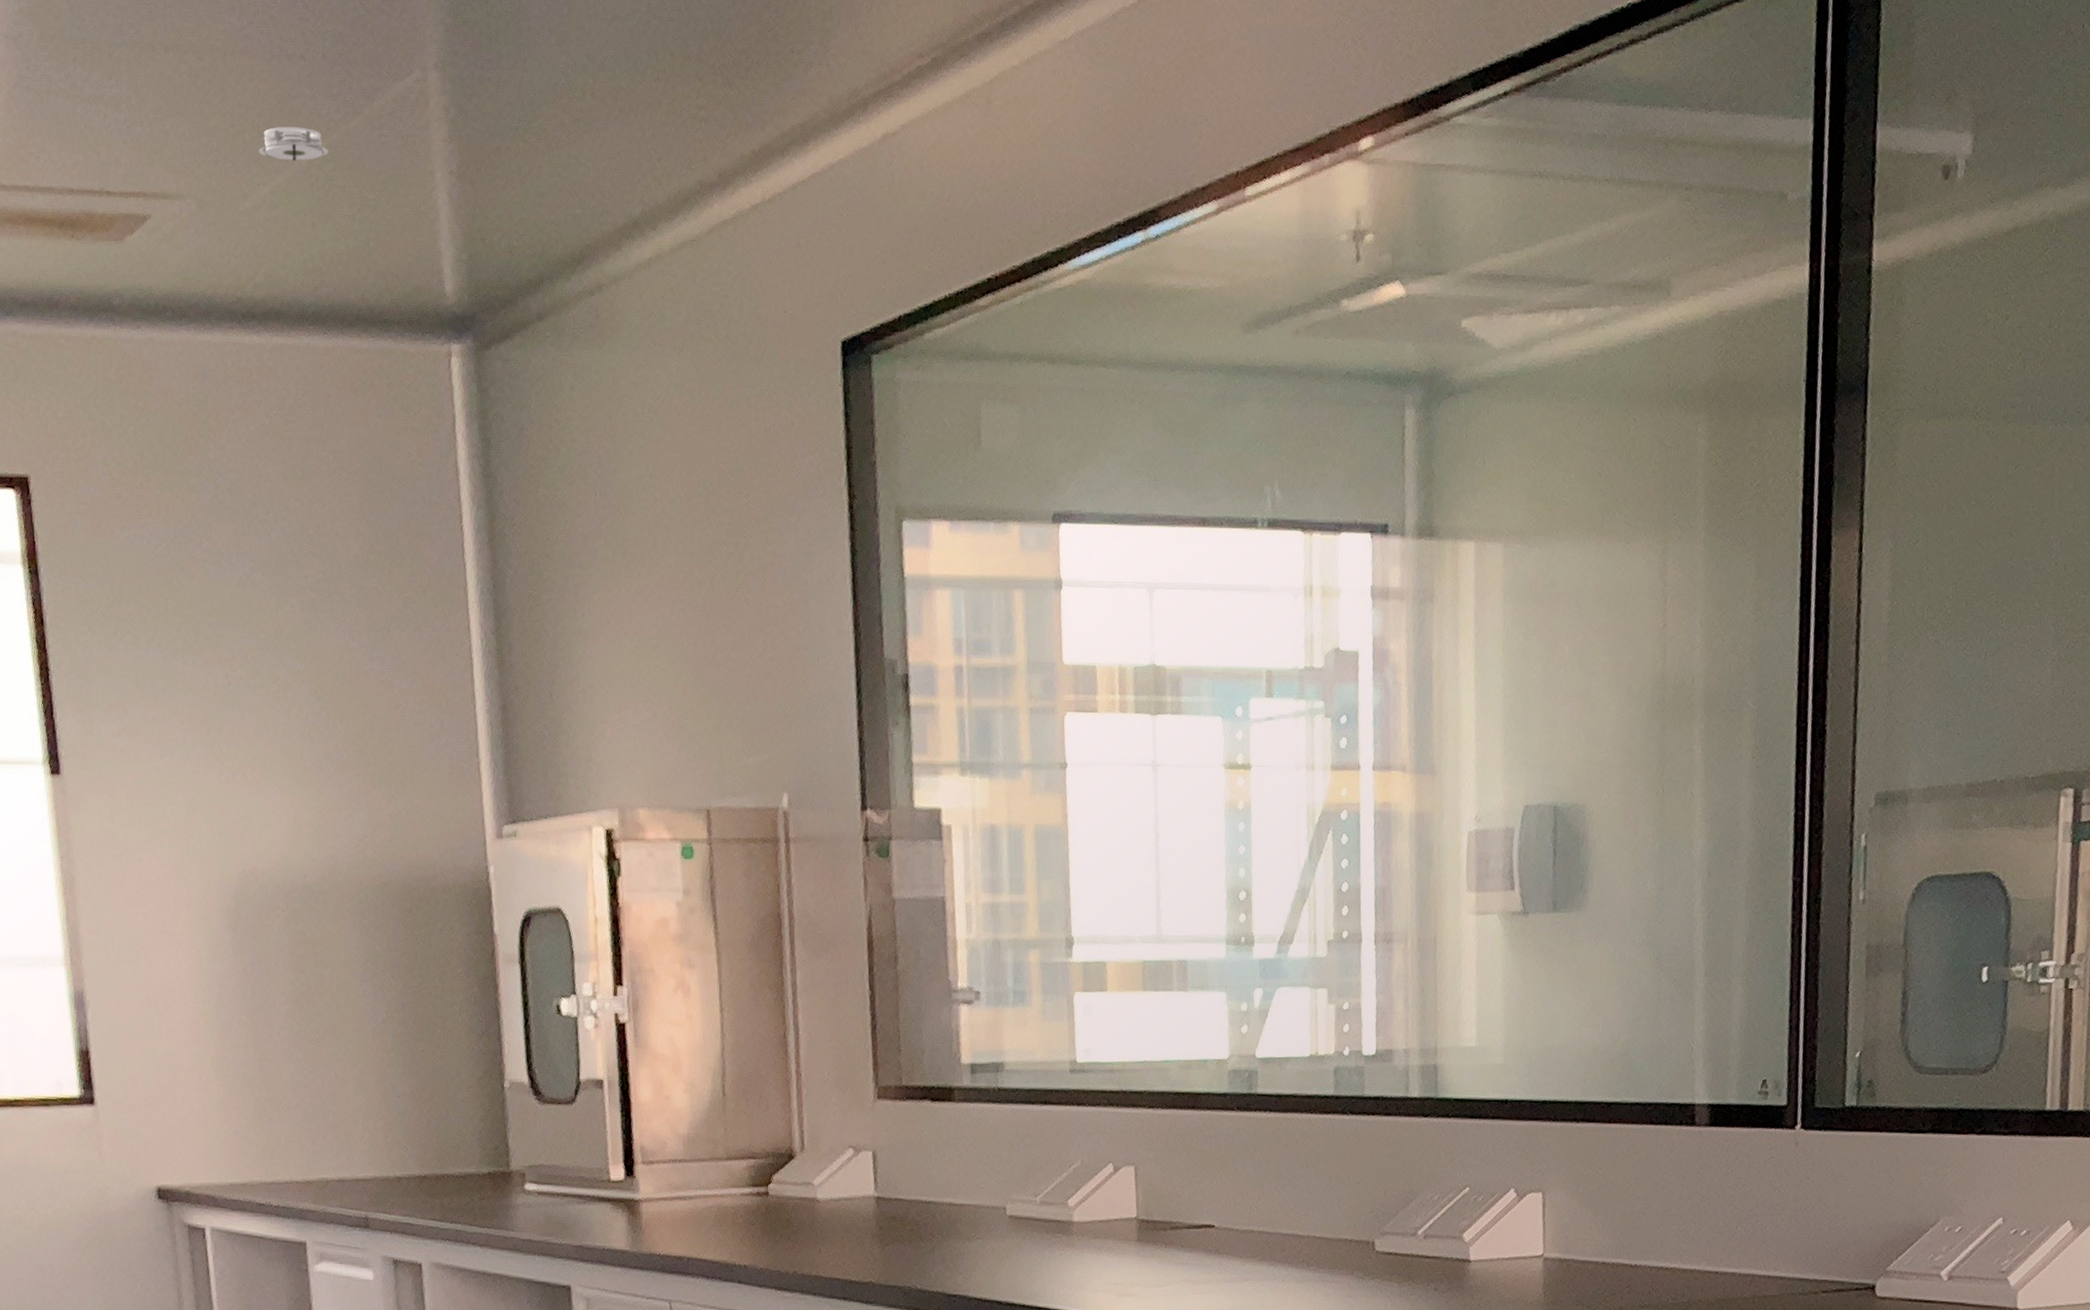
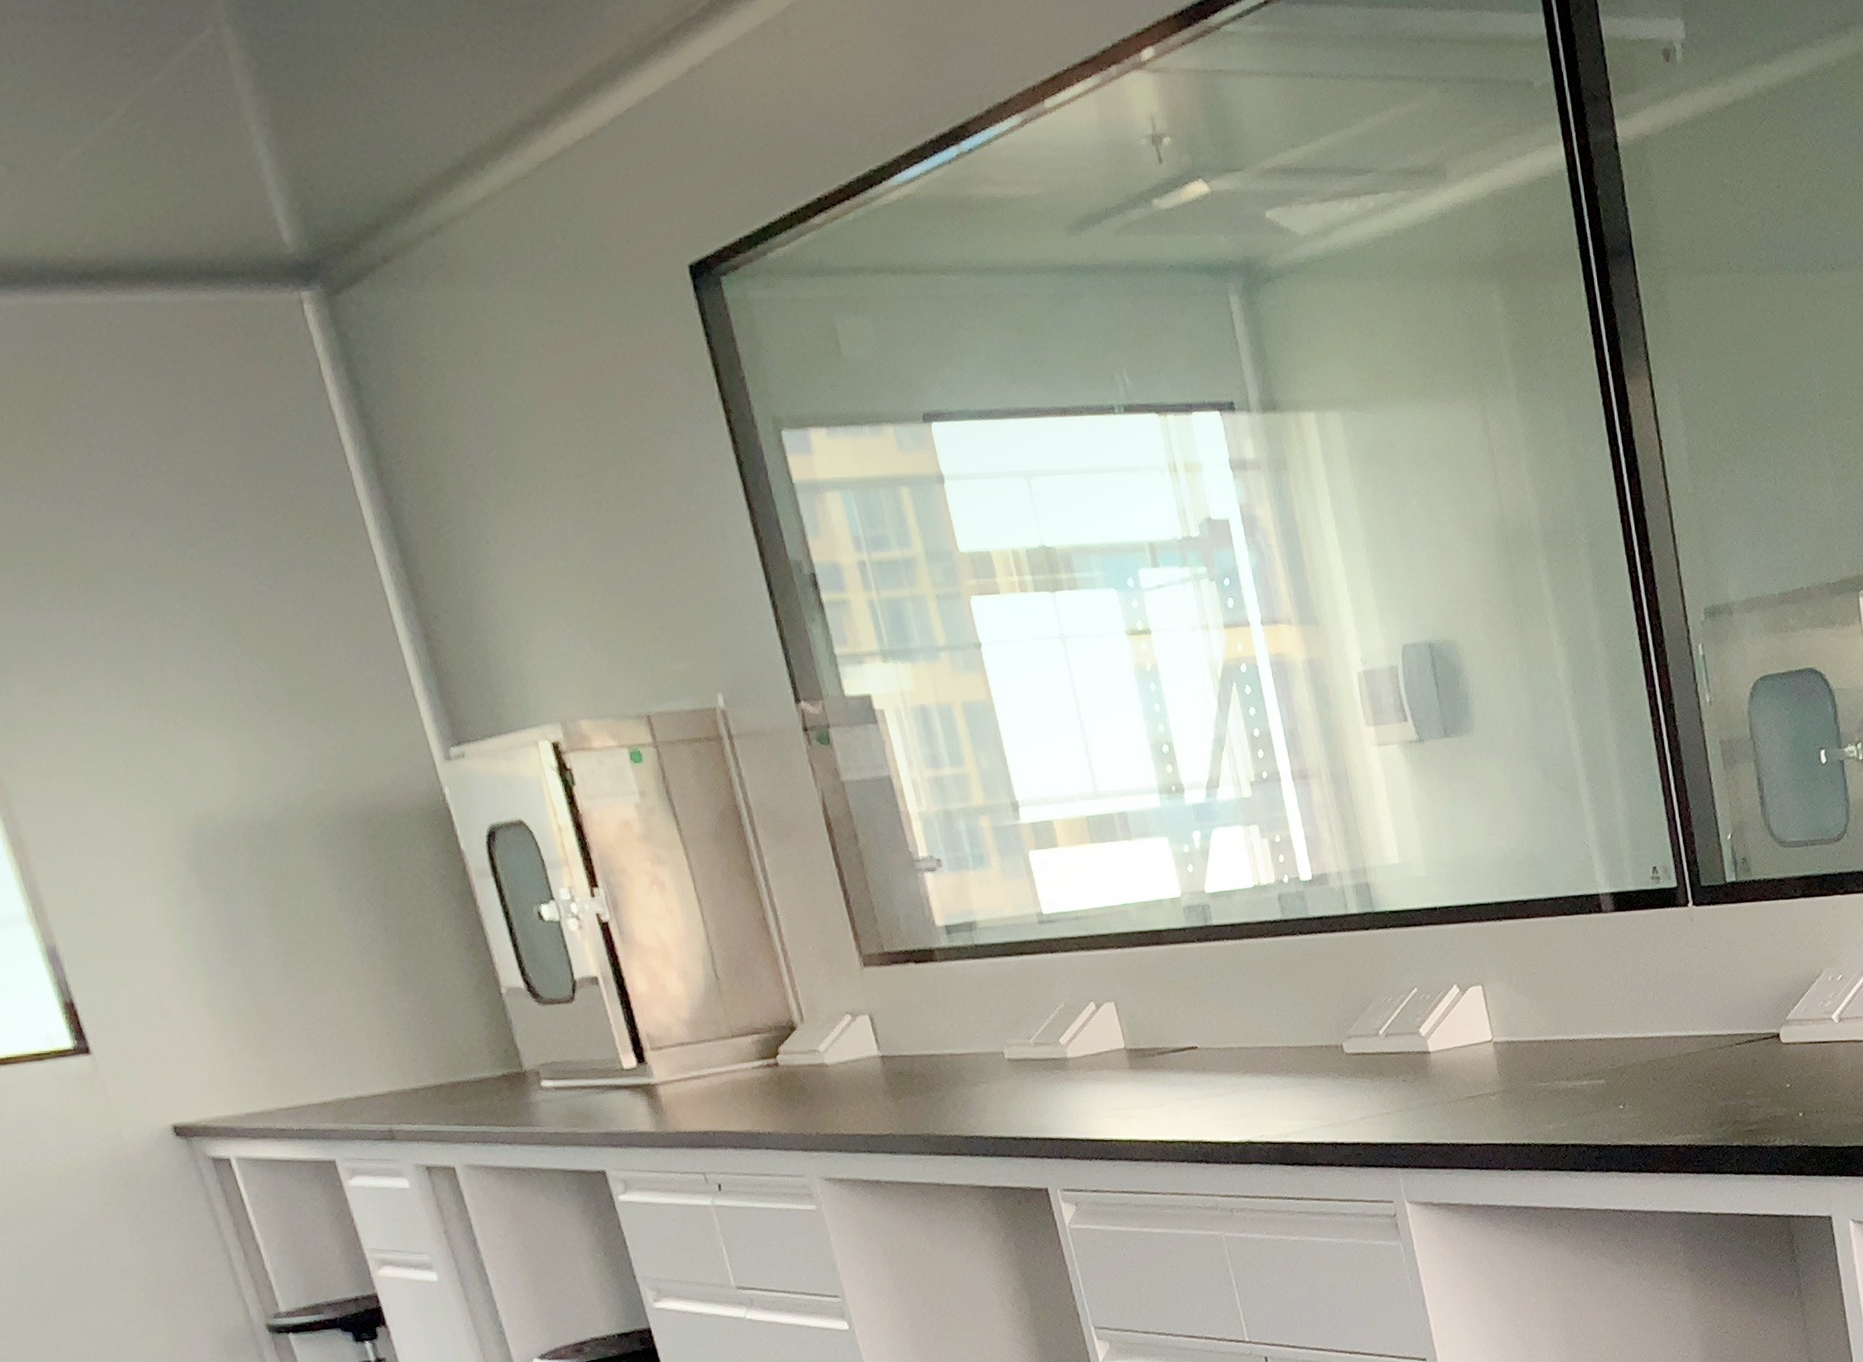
smoke detector: present [257,127,329,161] -> none [61,87,135,123]

